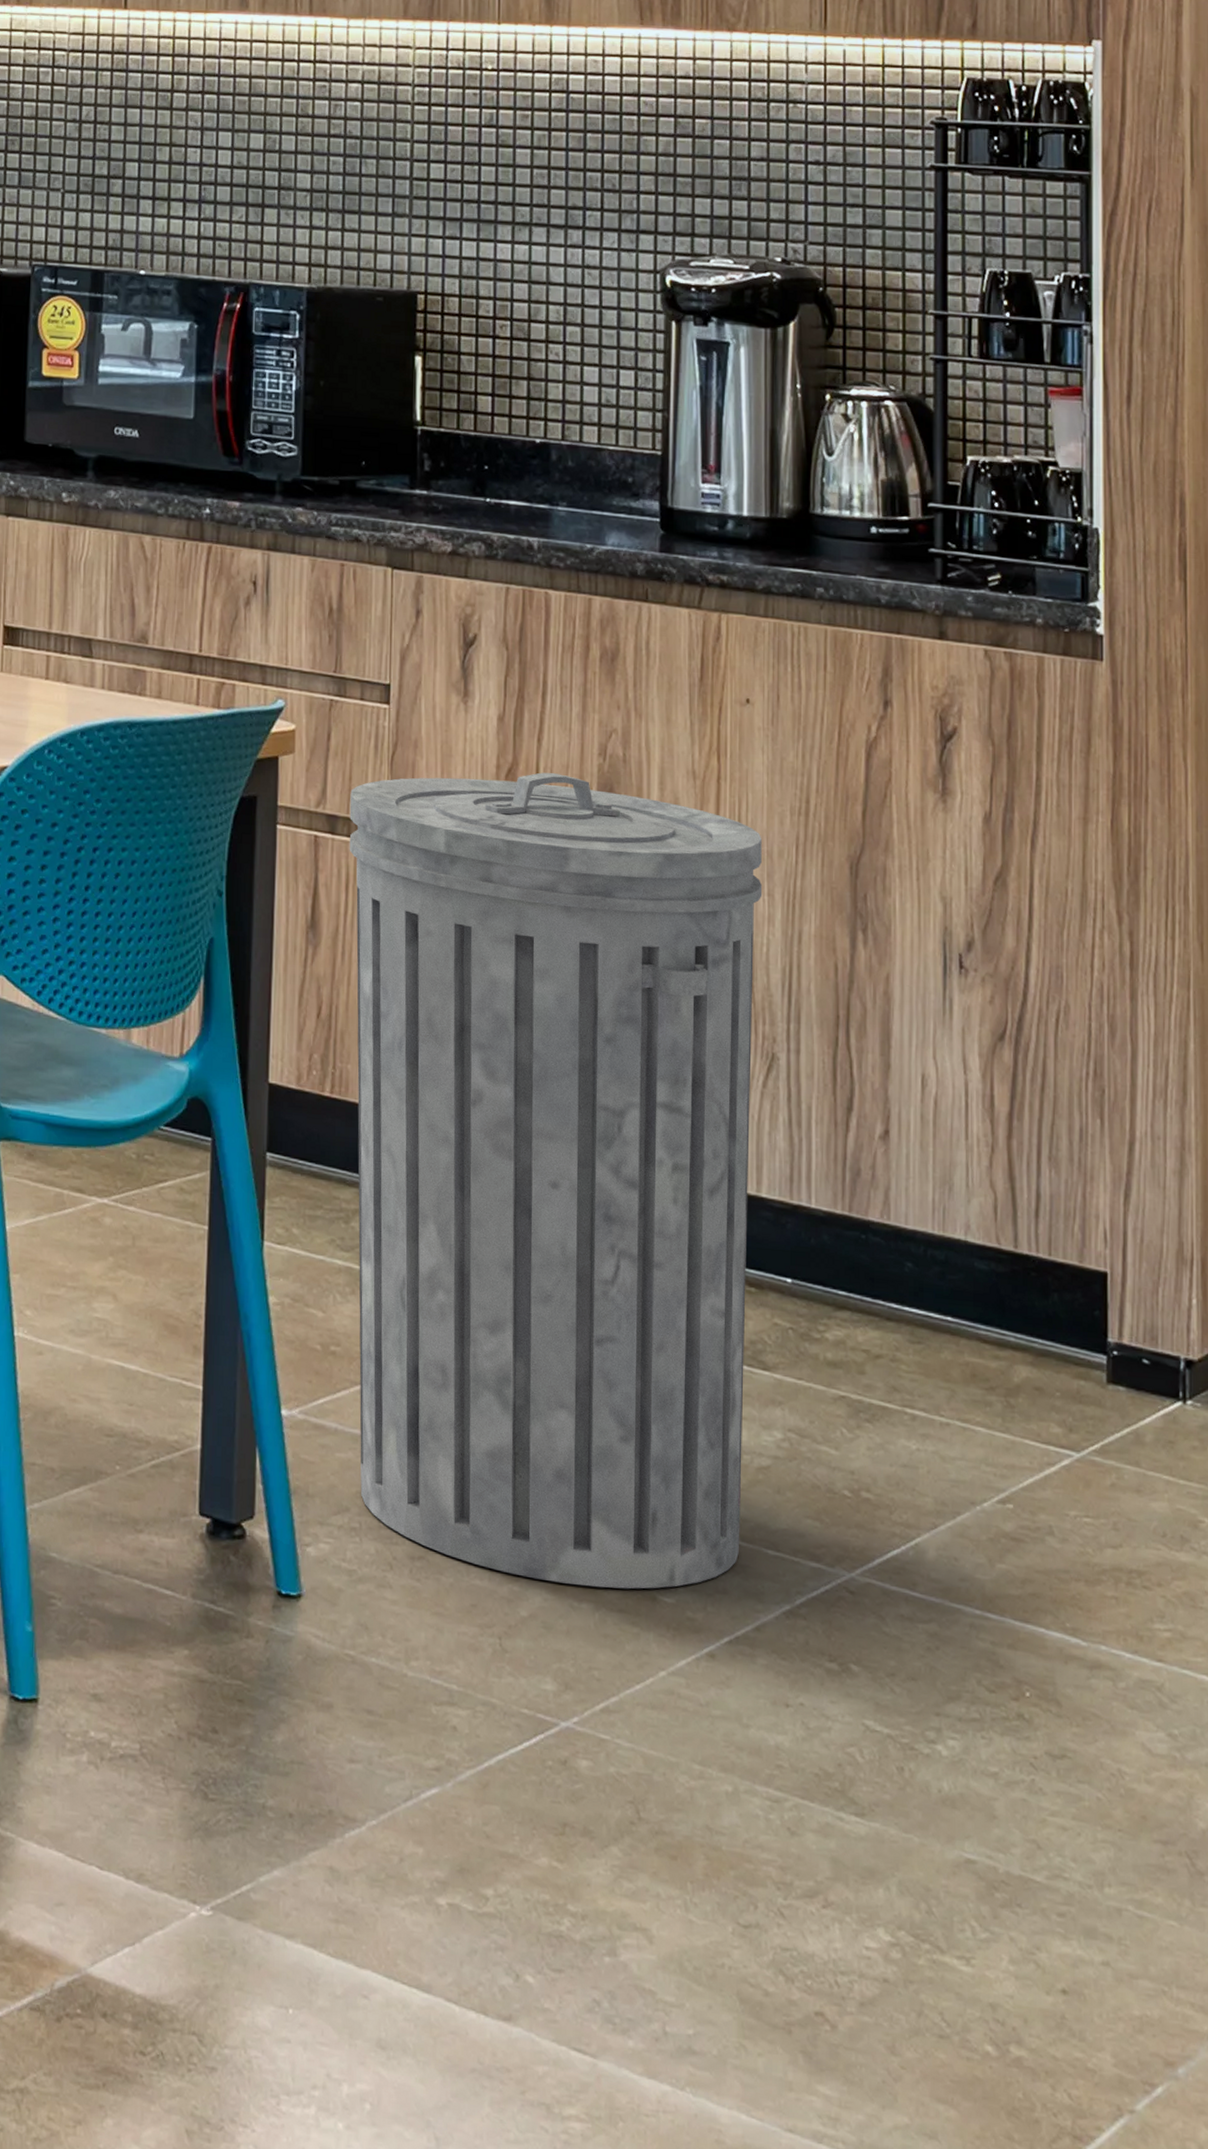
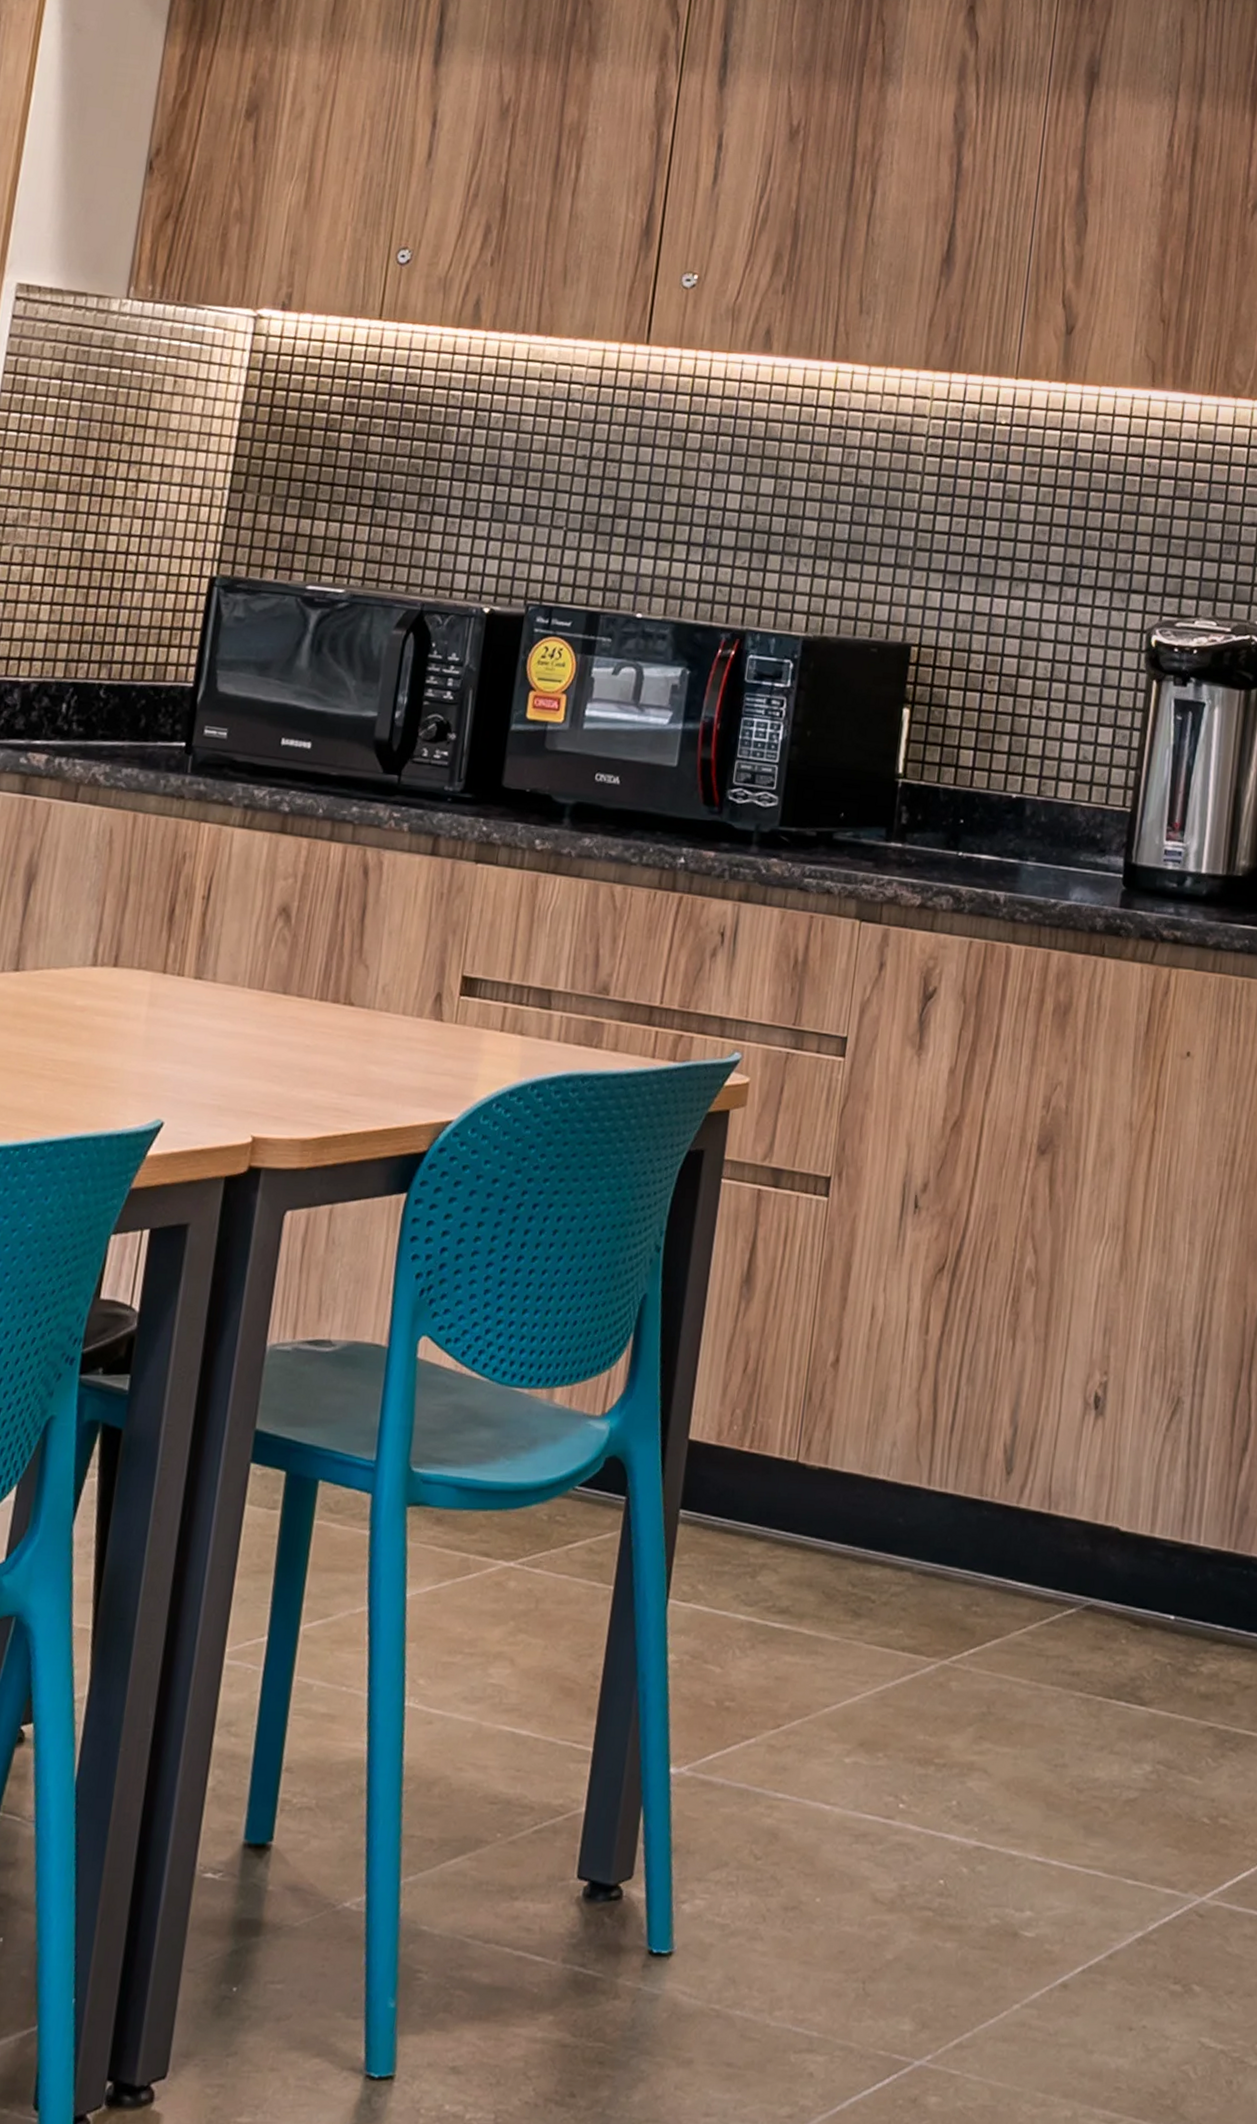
trash can: present [349,772,763,1589] -> none [740,1125,1189,1927]

